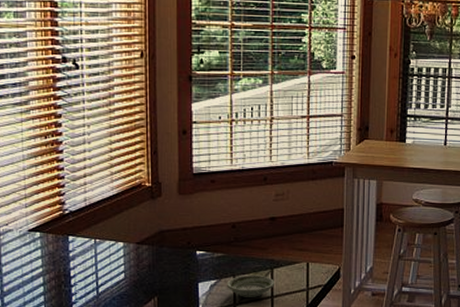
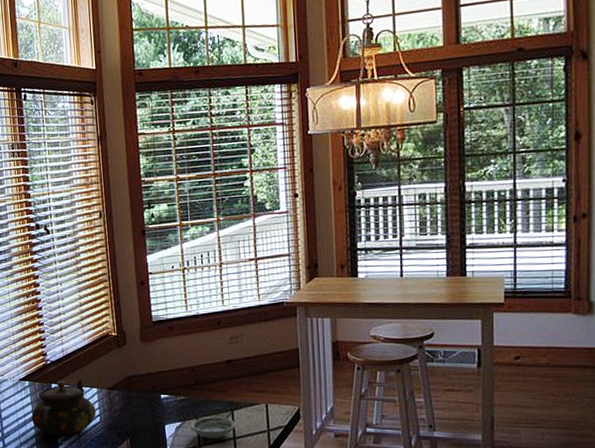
teapot: none [41,231,120,294] -> present [31,378,96,436]

